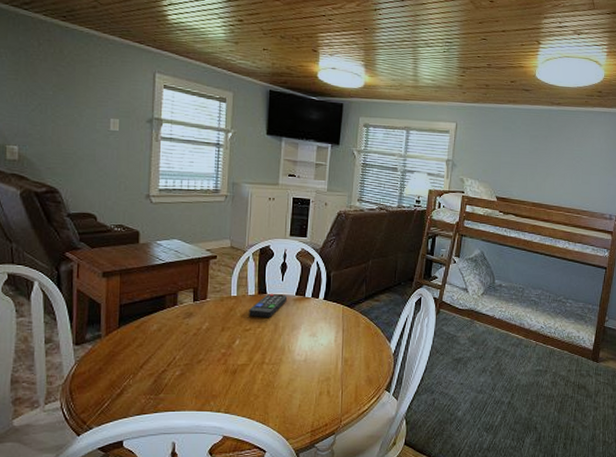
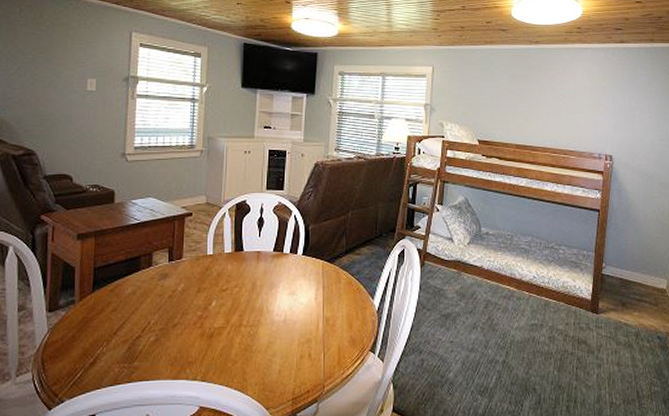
remote control: present [249,293,288,317] -> none [225,250,265,276]

